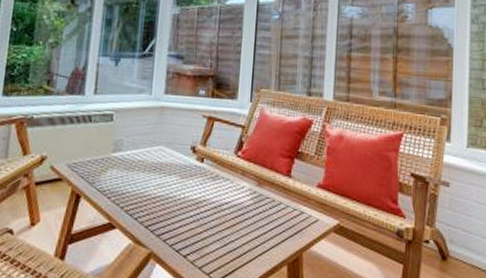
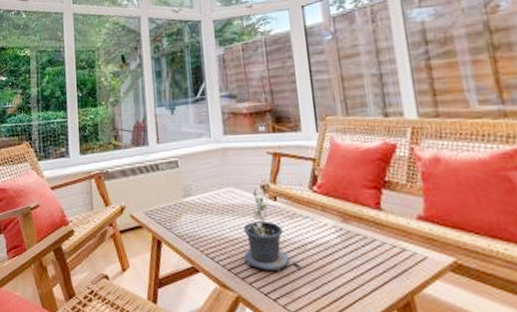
potted plant: none [163,145,215,230] -> present [243,183,301,272]

